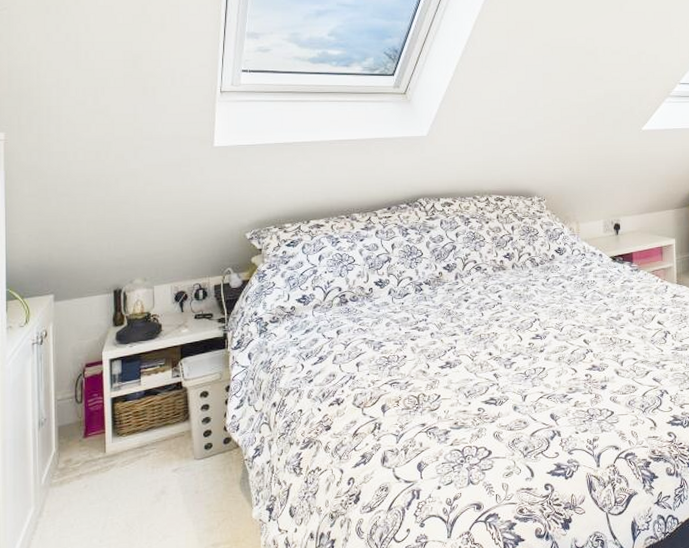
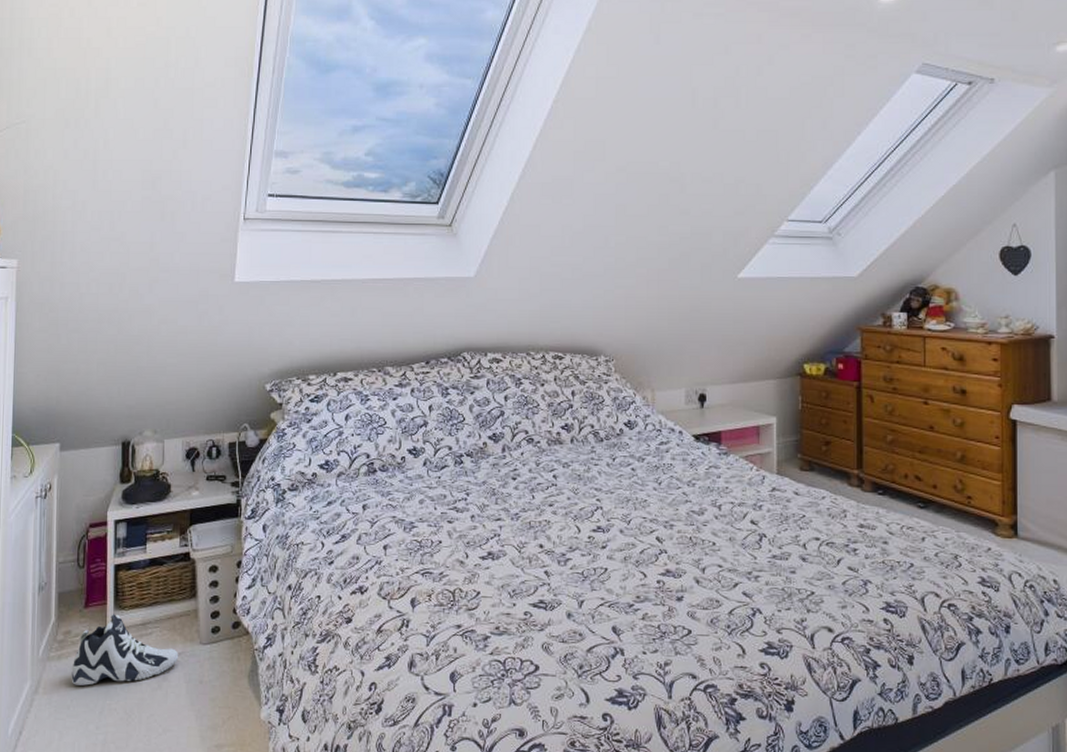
sneaker: none [74,441,175,506] -> present [71,614,179,686]

